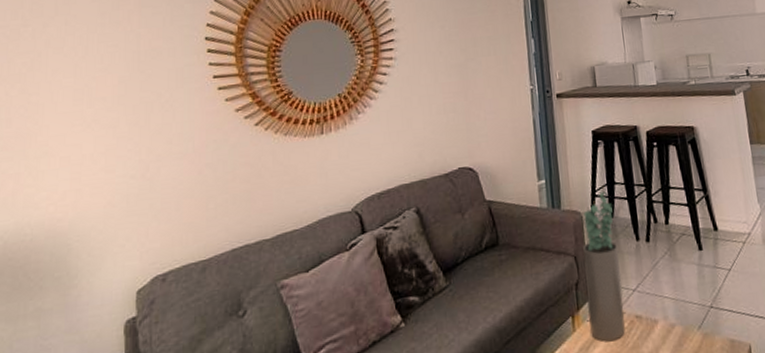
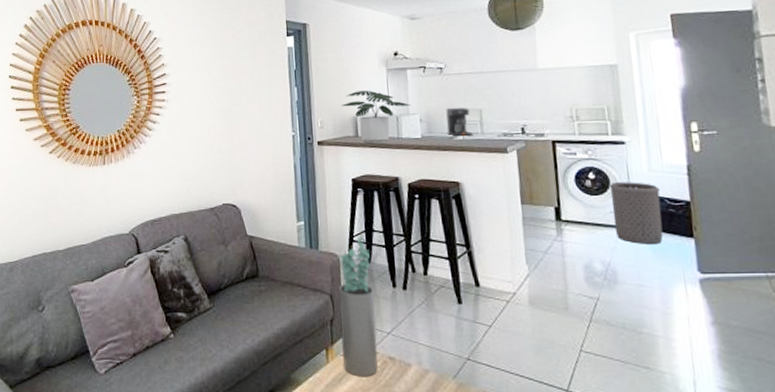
potted plant: none [579,39,646,94] -> present [342,90,412,144]
coffee maker: none [678,52,704,81] -> present [446,107,474,137]

